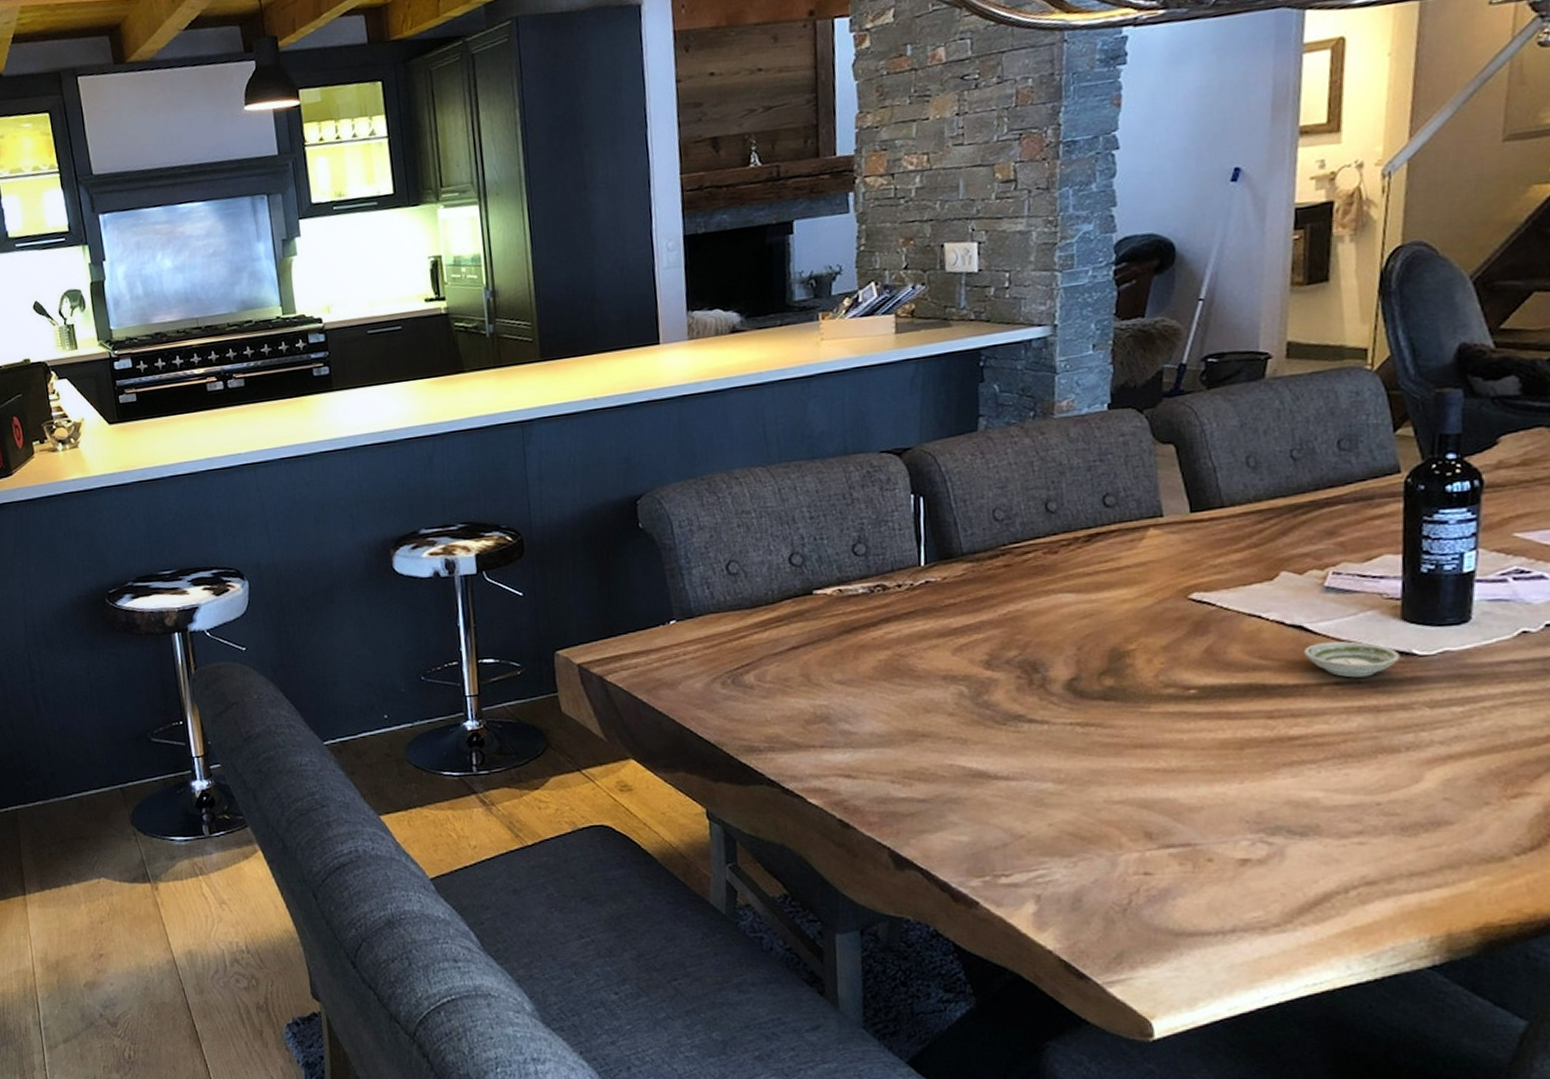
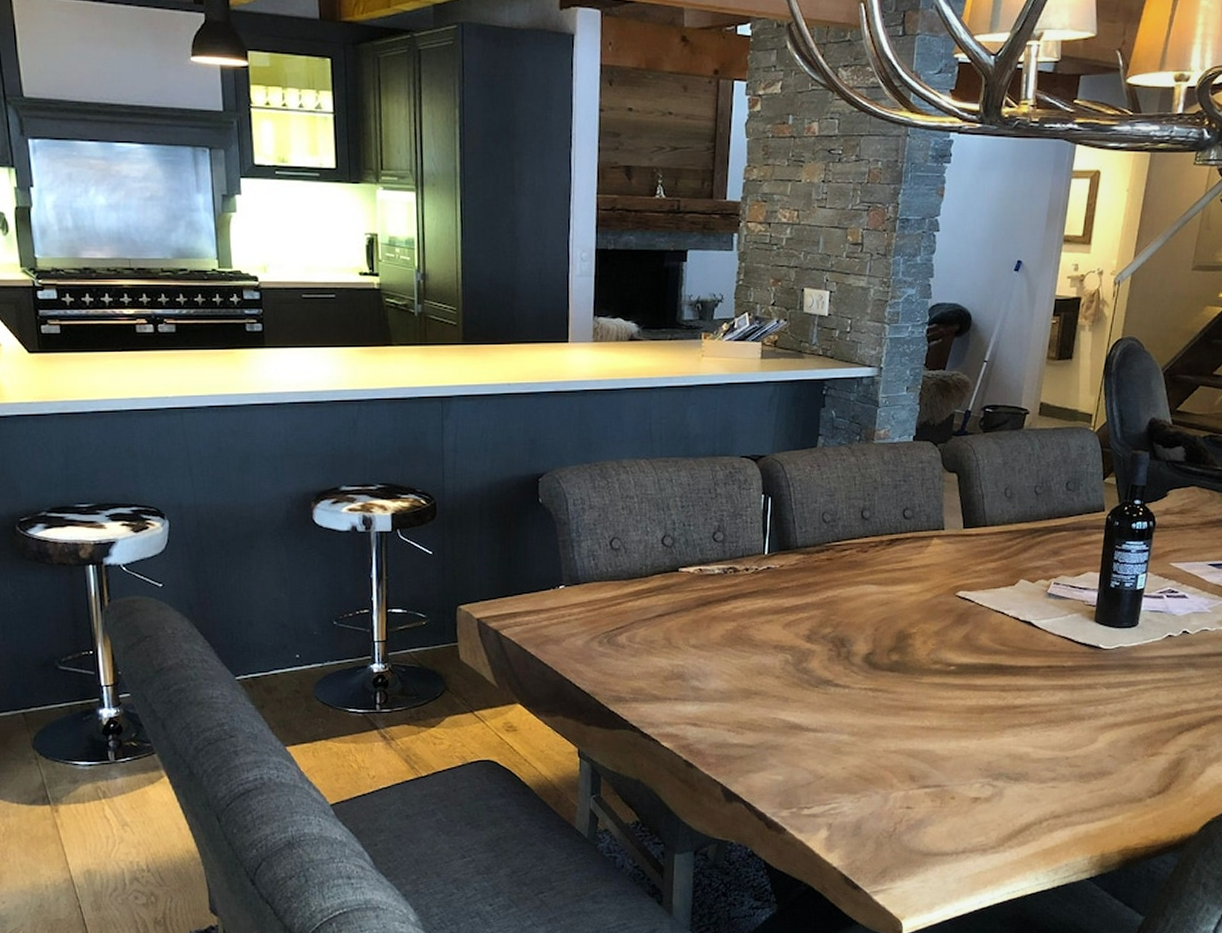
saucer: present [1303,641,1400,678] -> none [1029,634,1091,663]

